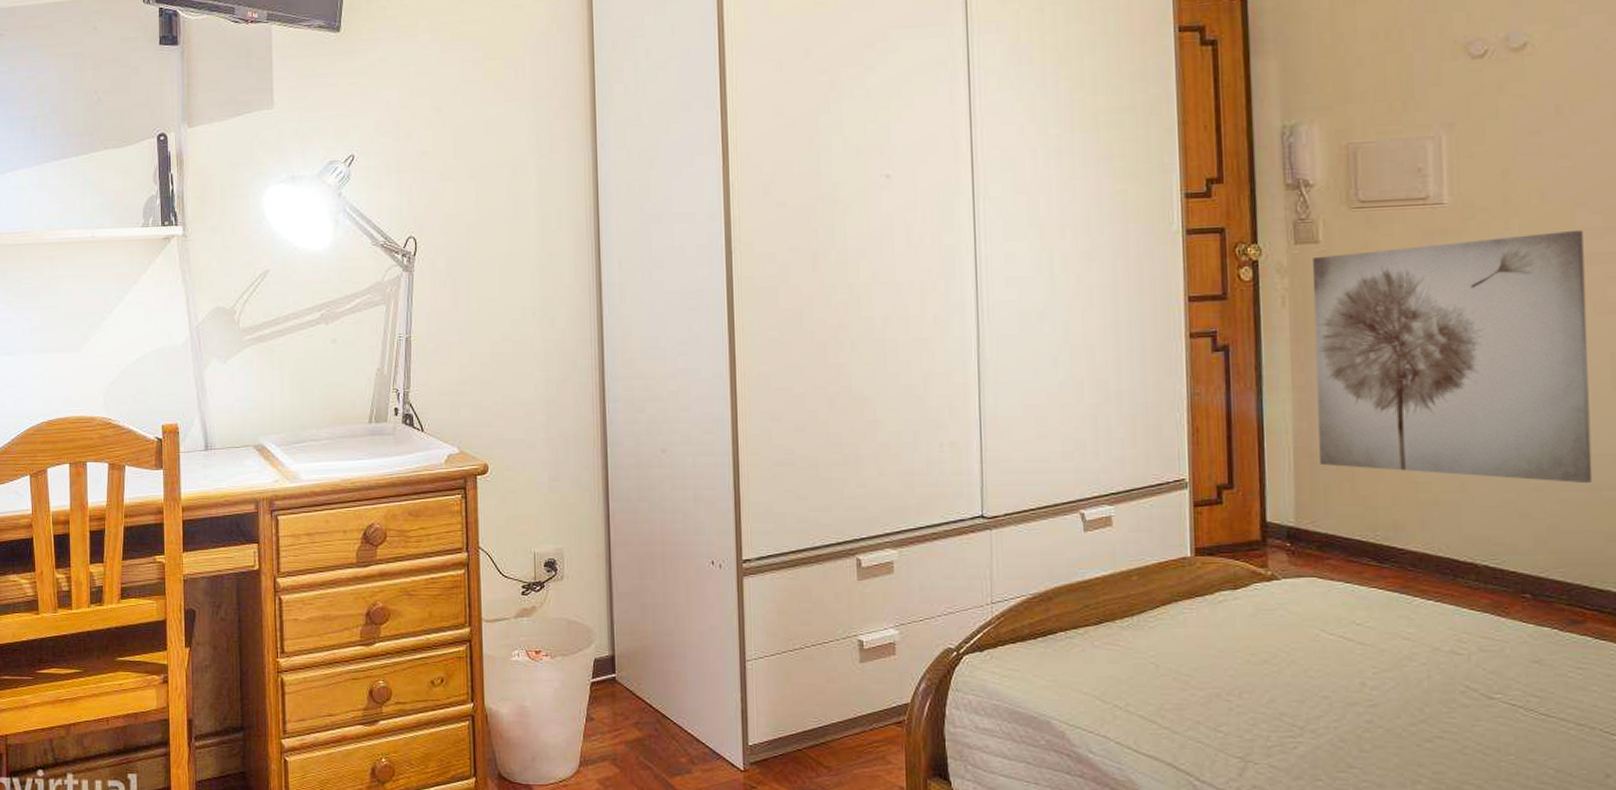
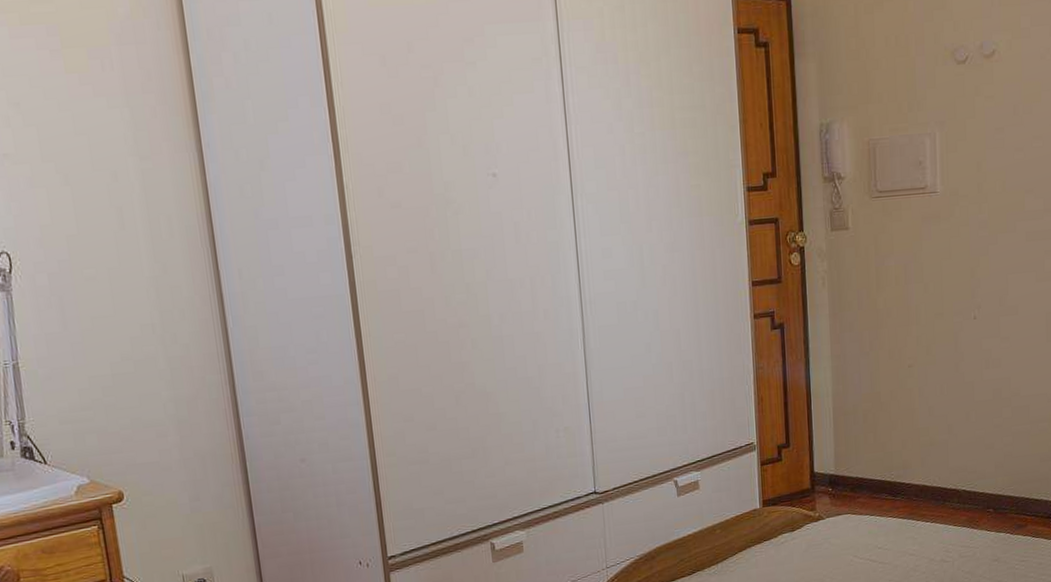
wall art: present [1312,229,1593,483] -> none [844,212,1033,421]

